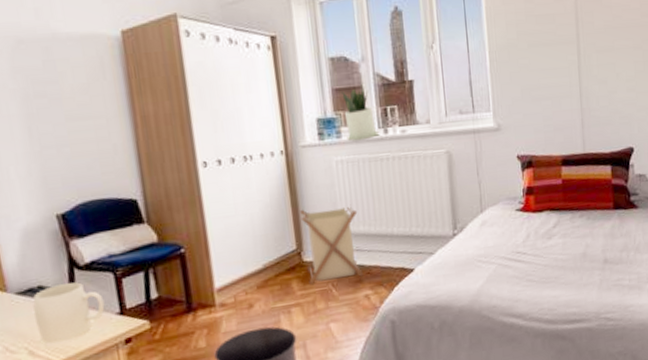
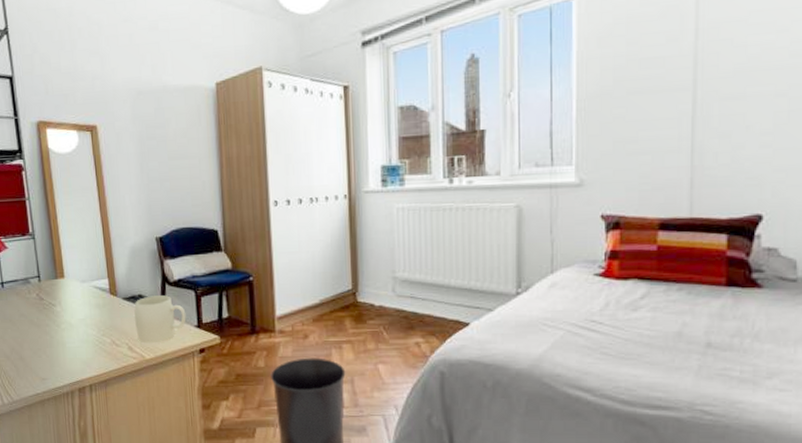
laundry basket: present [300,204,363,285] -> none [358,251,415,326]
planter: present [342,87,380,142] -> none [408,136,444,190]

